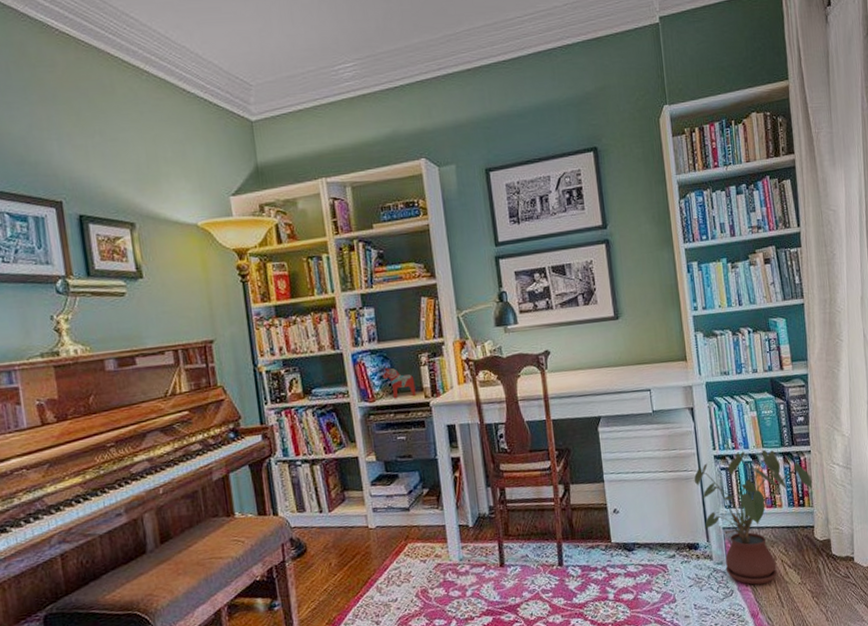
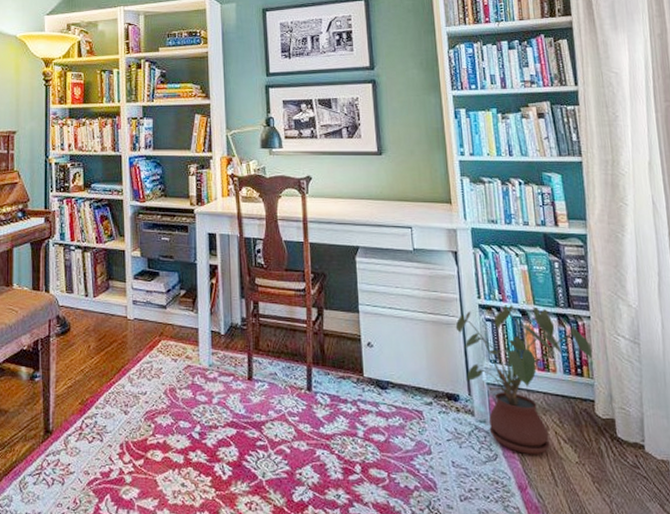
decorative figurine: present [382,367,416,399] -> none [154,172,183,203]

